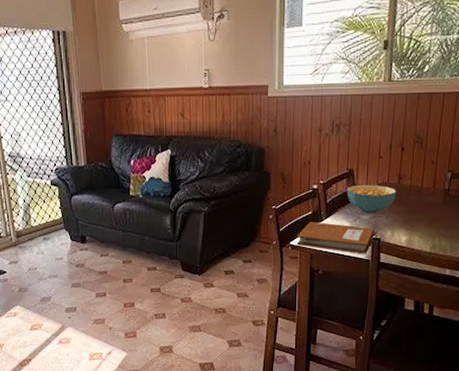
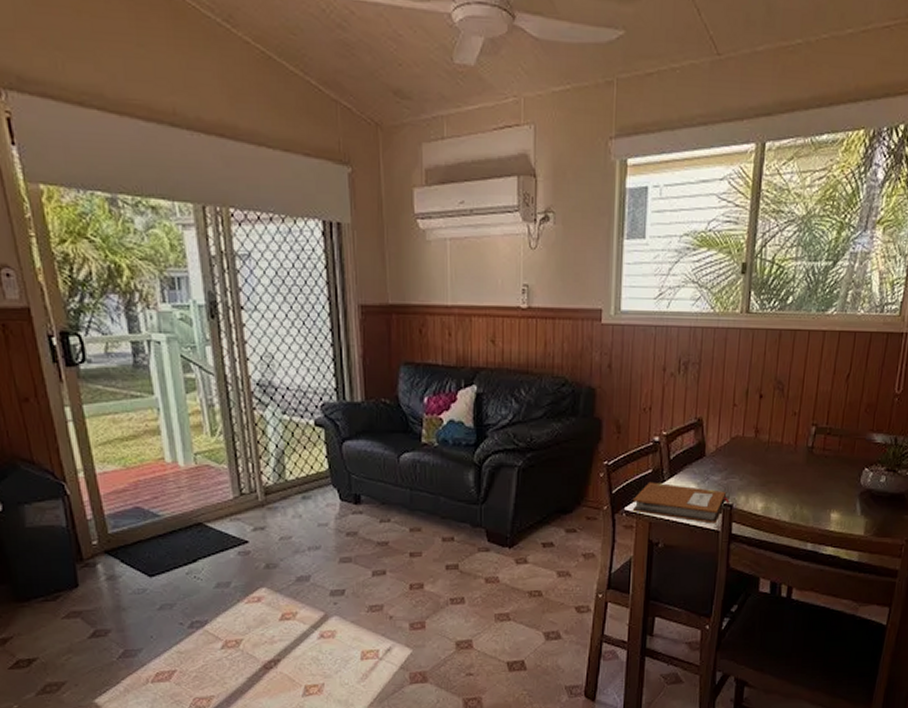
cereal bowl: present [346,184,397,214] -> none [694,437,753,475]

